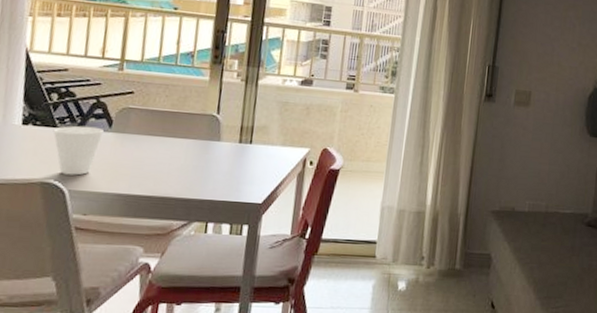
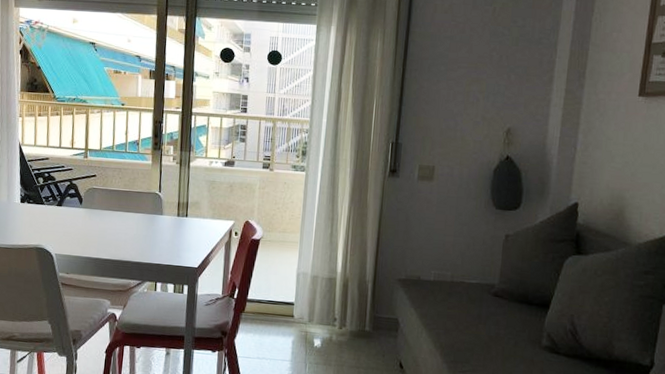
cup: present [53,125,104,176] -> none [41,203,77,243]

